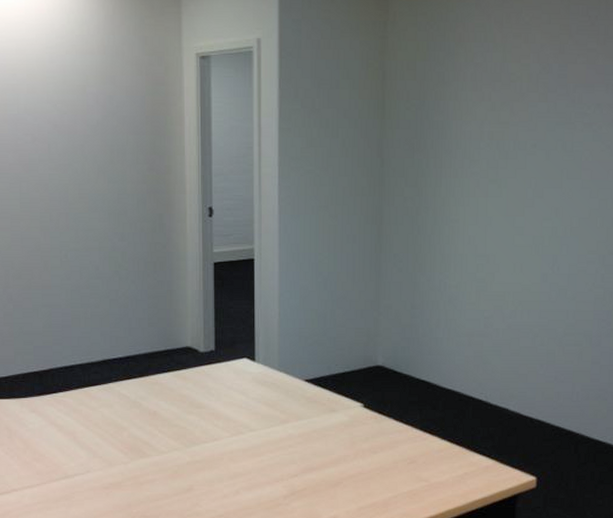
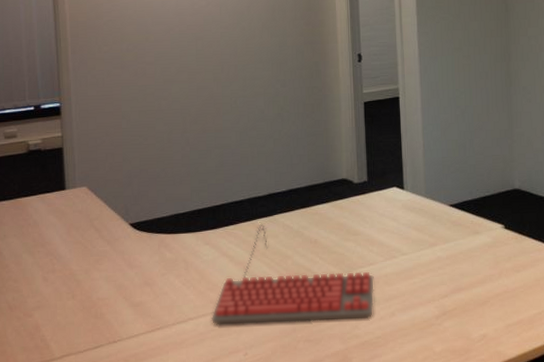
computer keyboard: none [37,391,219,498] -> present [211,223,375,325]

